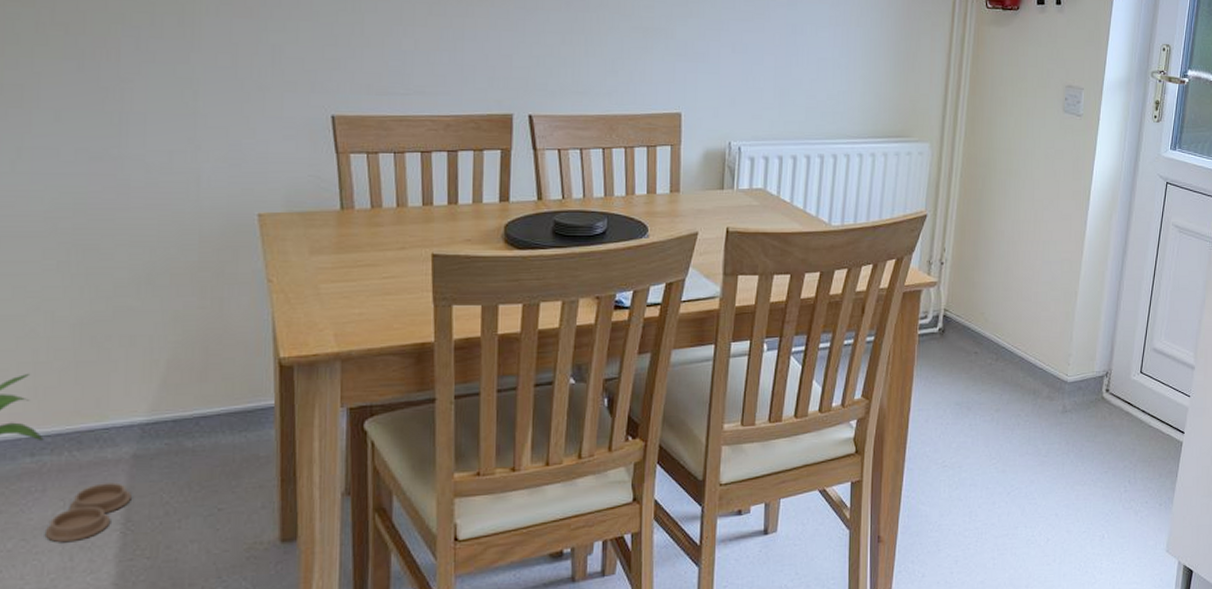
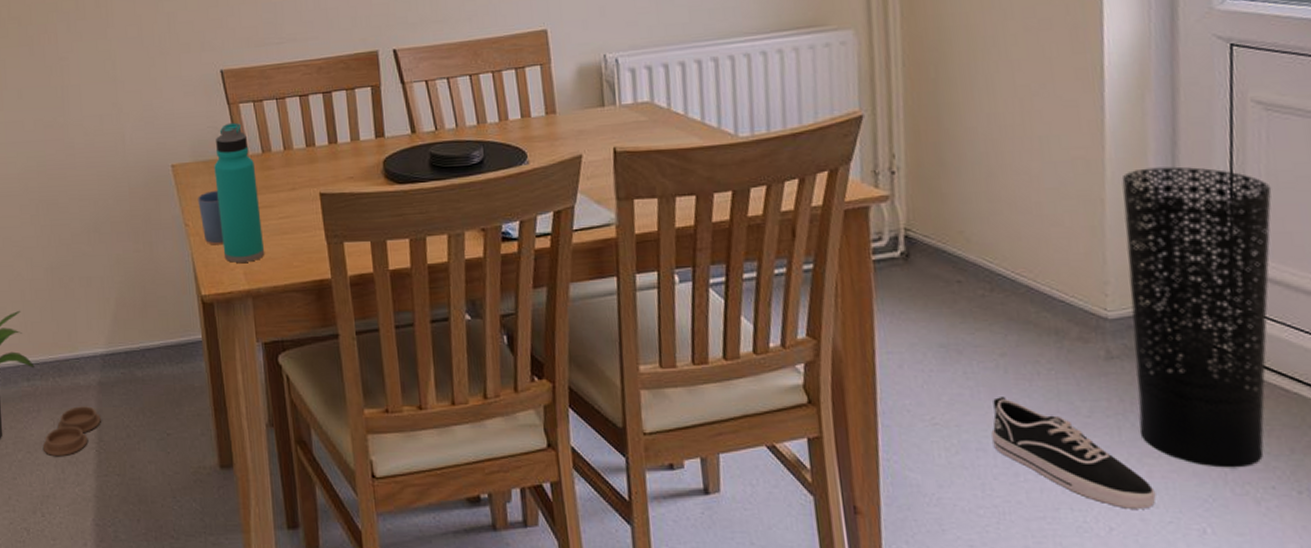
mug: none [287,244,314,304] -> present [198,190,224,245]
water bottle: none [311,173,362,323] -> present [214,122,265,263]
shoe: none [982,443,1079,524] -> present [991,397,1156,509]
umbrella stand: none [1076,269,1175,489] -> present [1121,166,1272,466]

